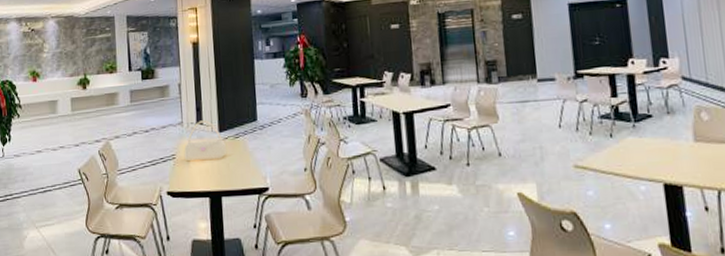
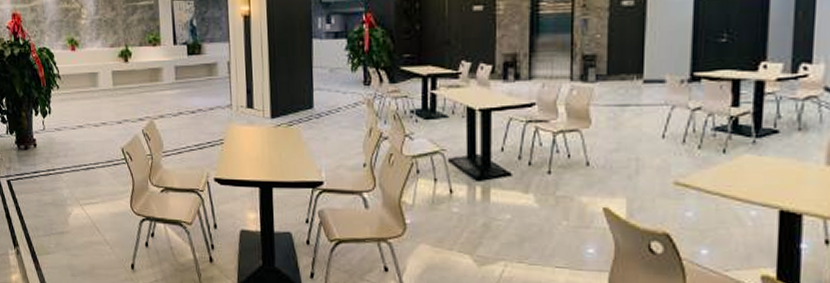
handbag: present [184,120,227,162] -> none [232,104,280,148]

